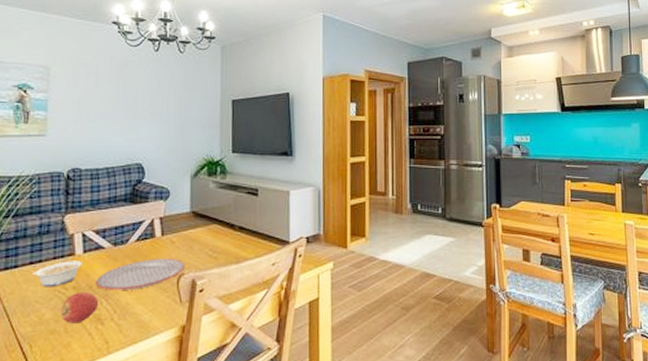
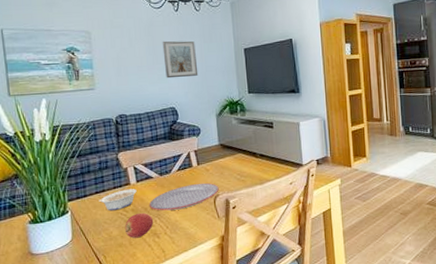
picture frame: none [134,84,175,129] -> present [162,40,199,79]

